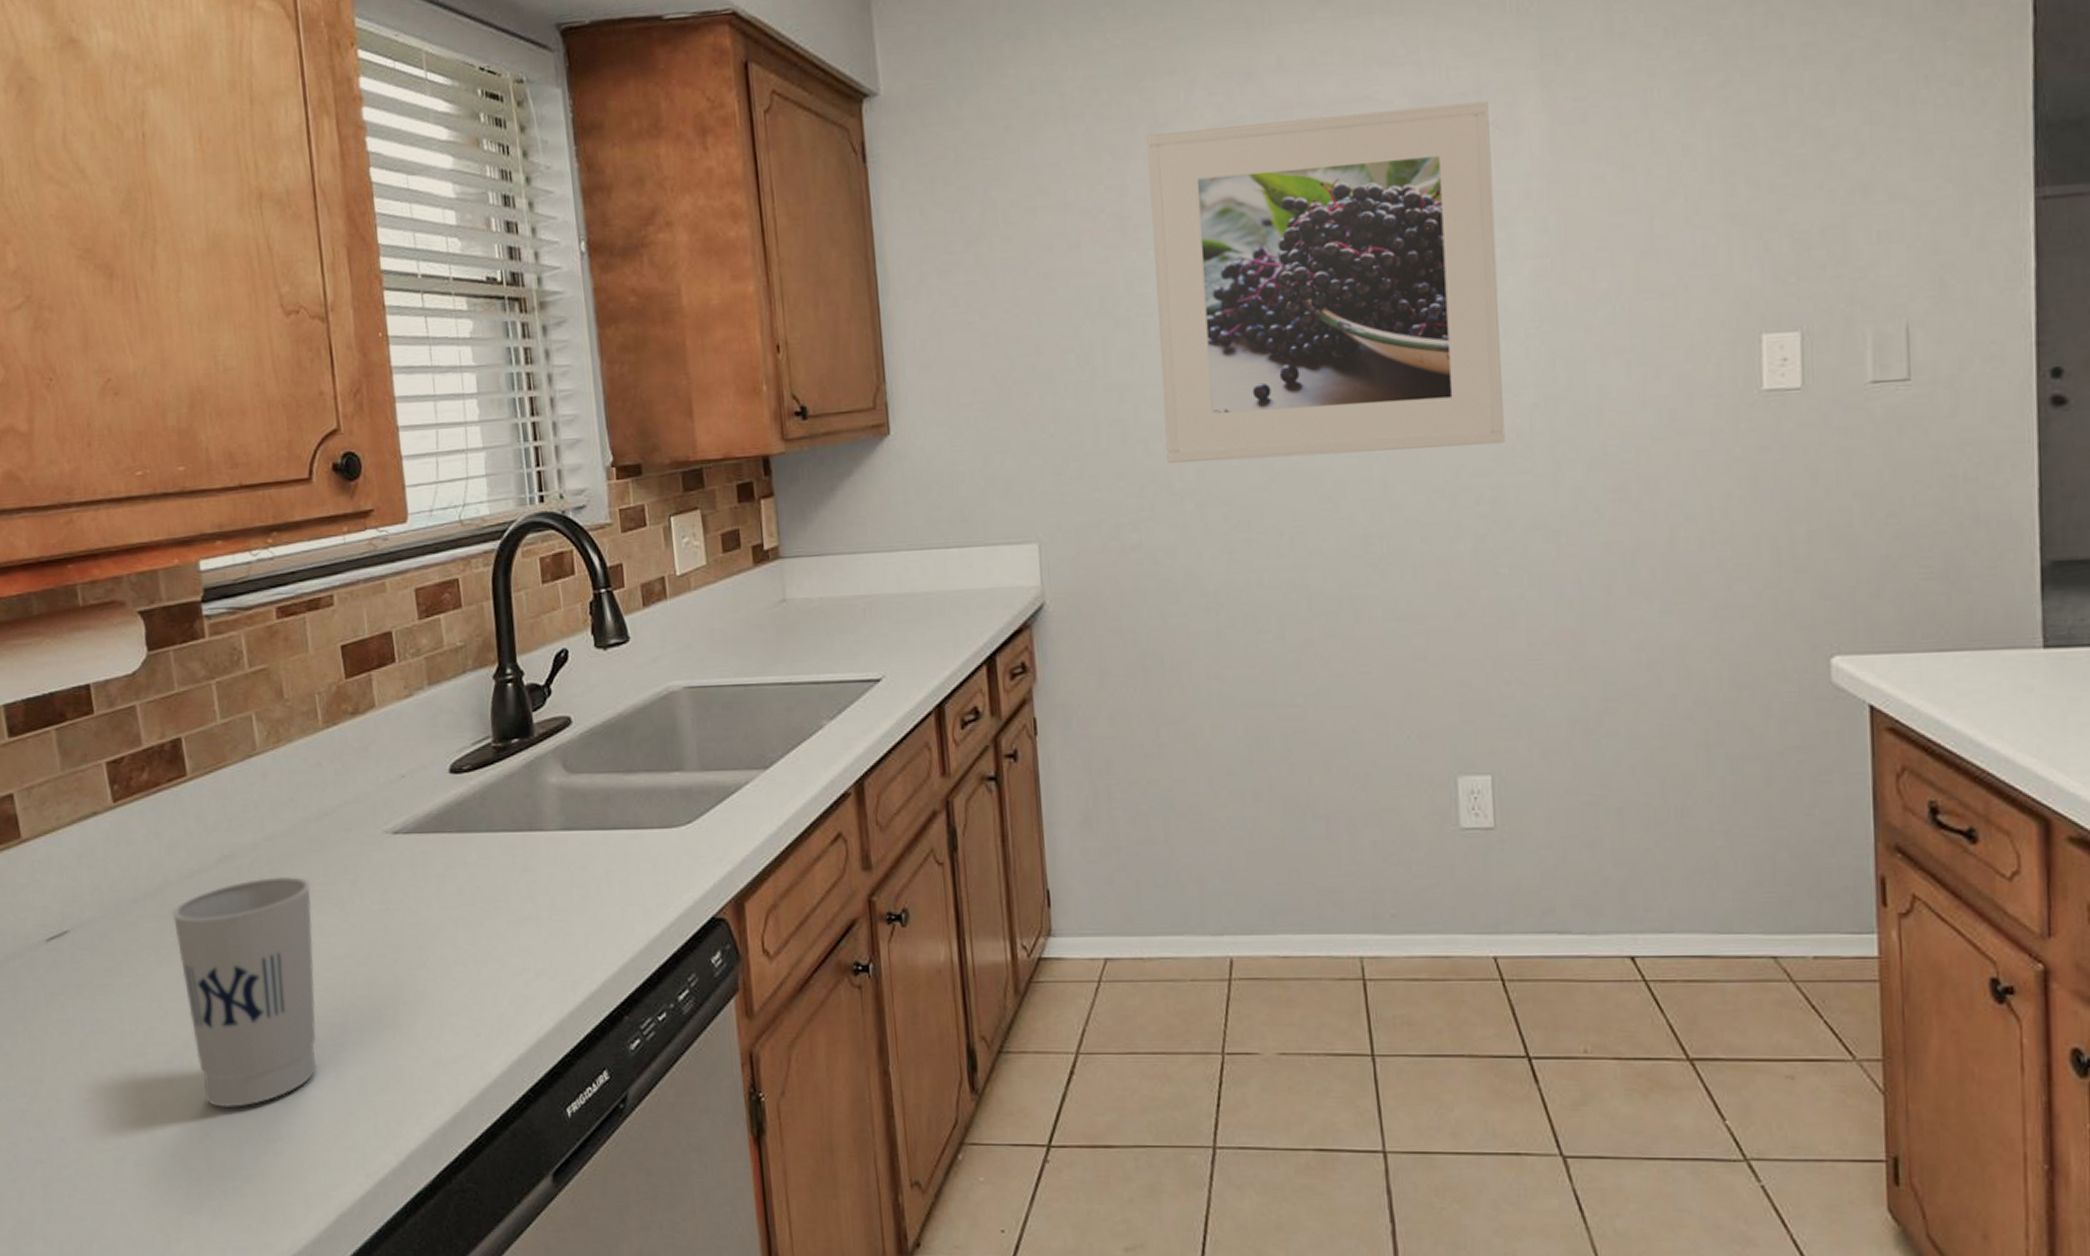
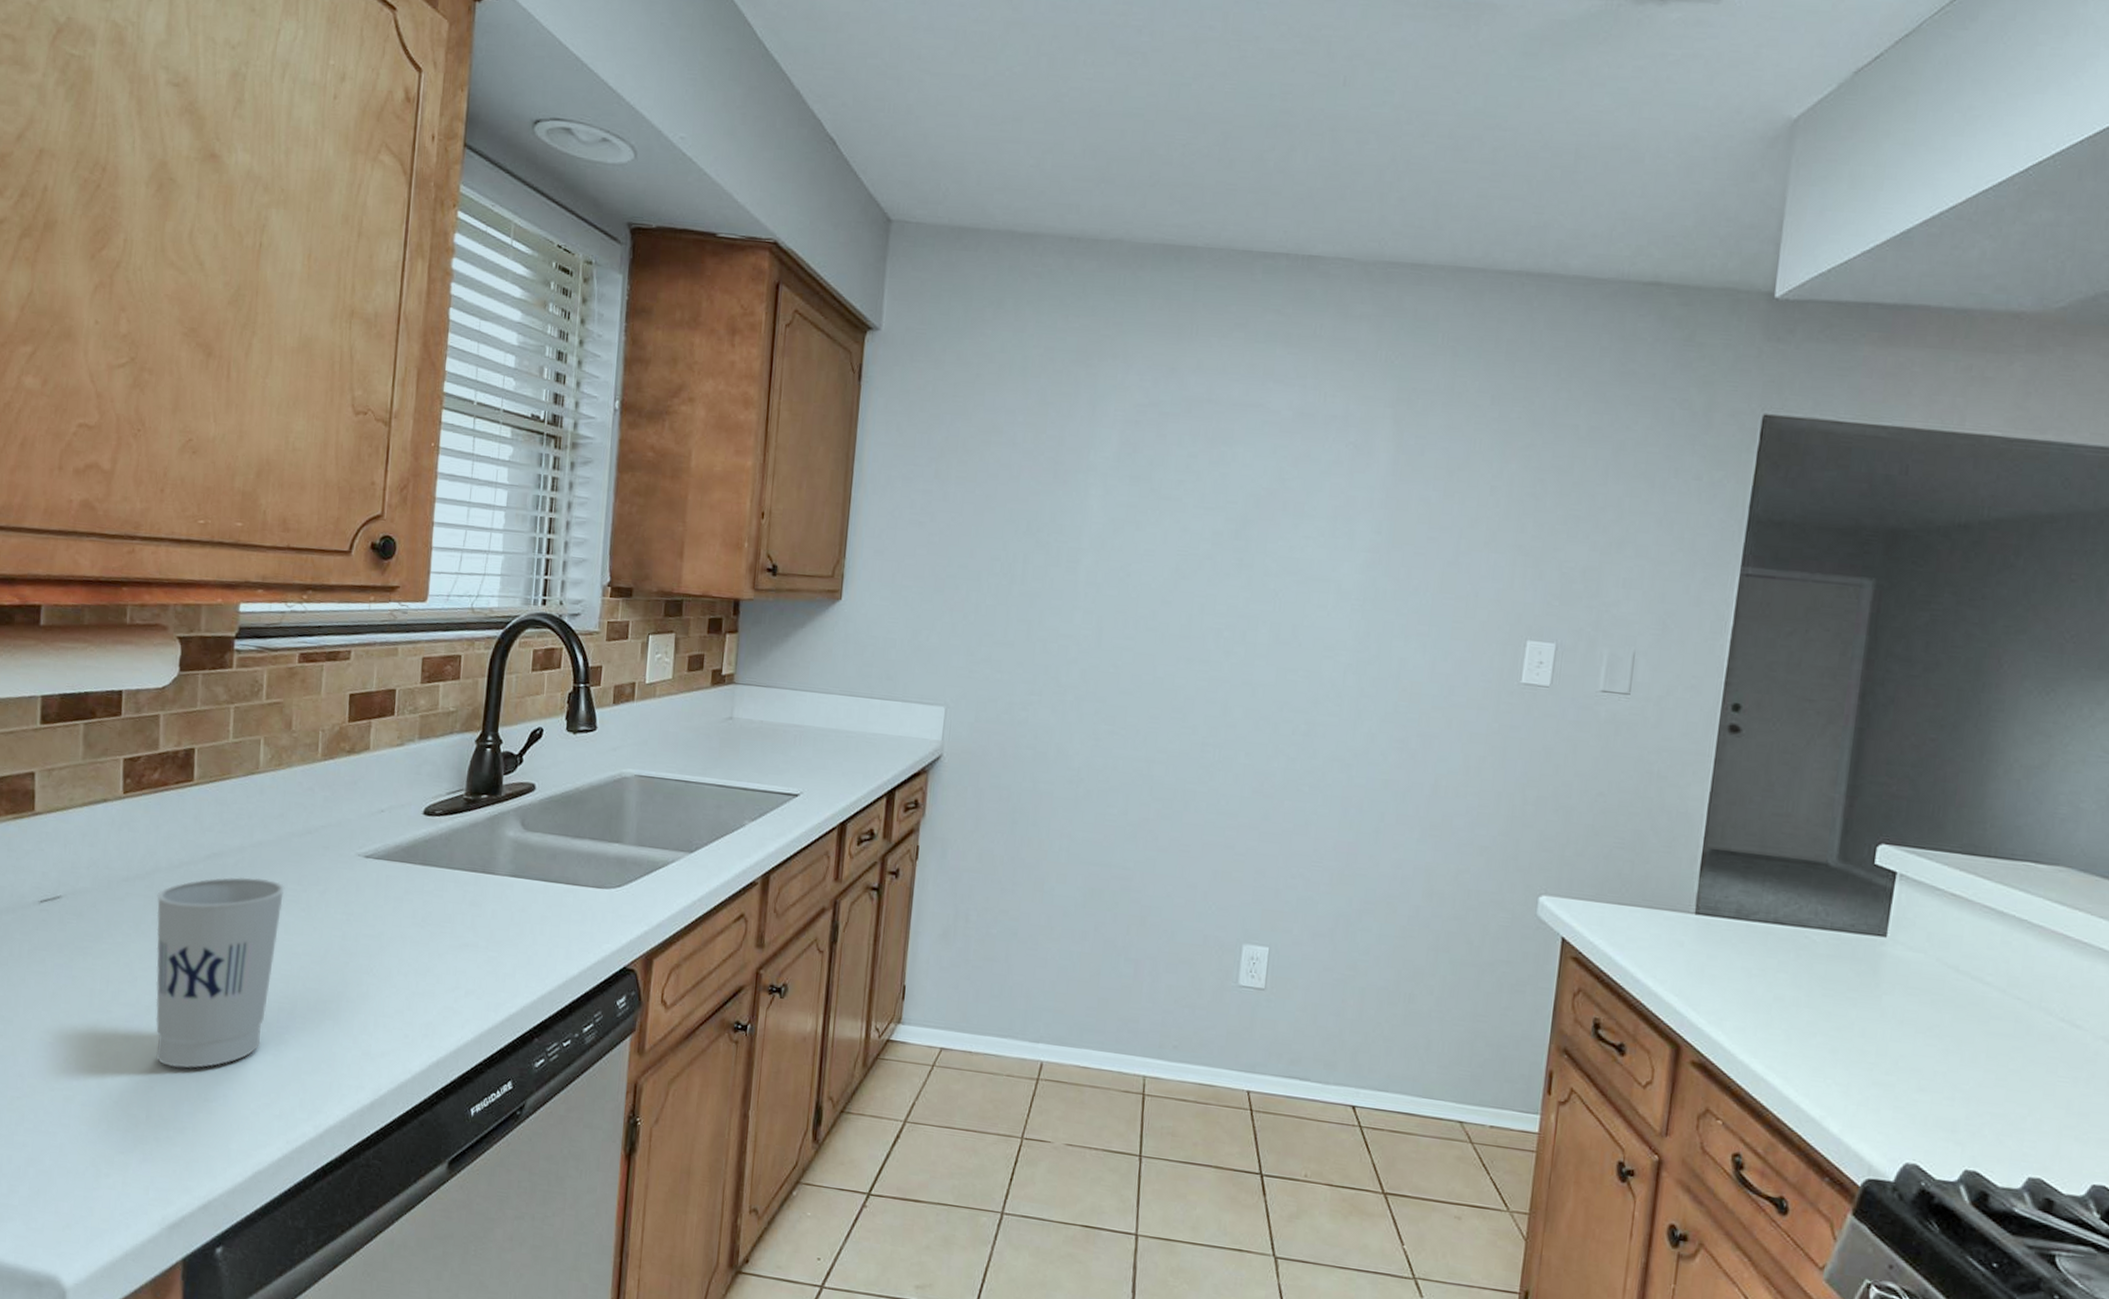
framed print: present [1146,100,1505,464] -> none [1059,401,1352,691]

